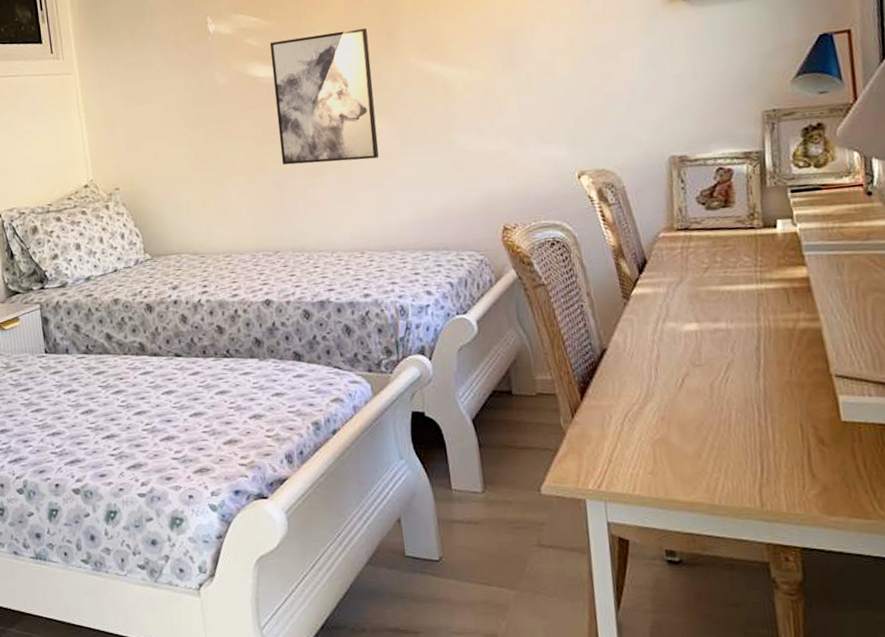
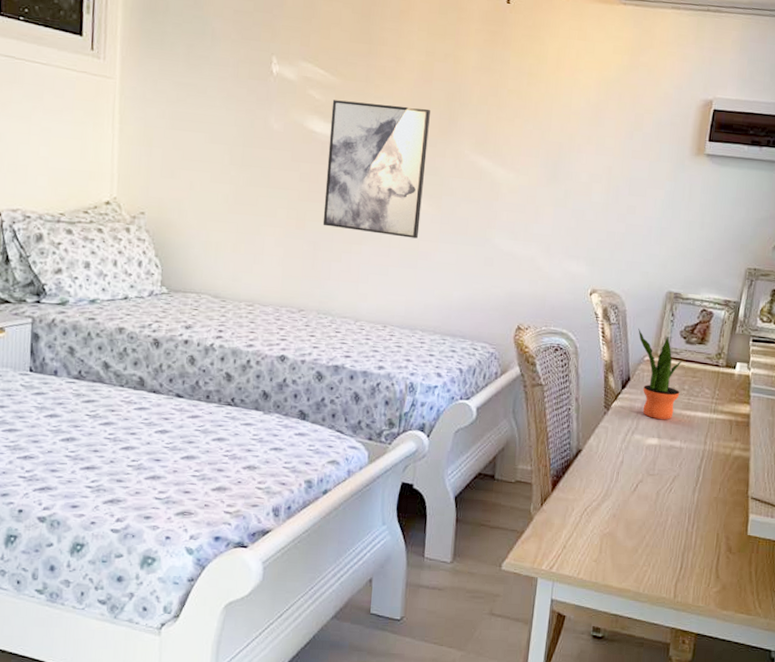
potted plant: none [644,204,713,301] -> present [638,329,683,420]

